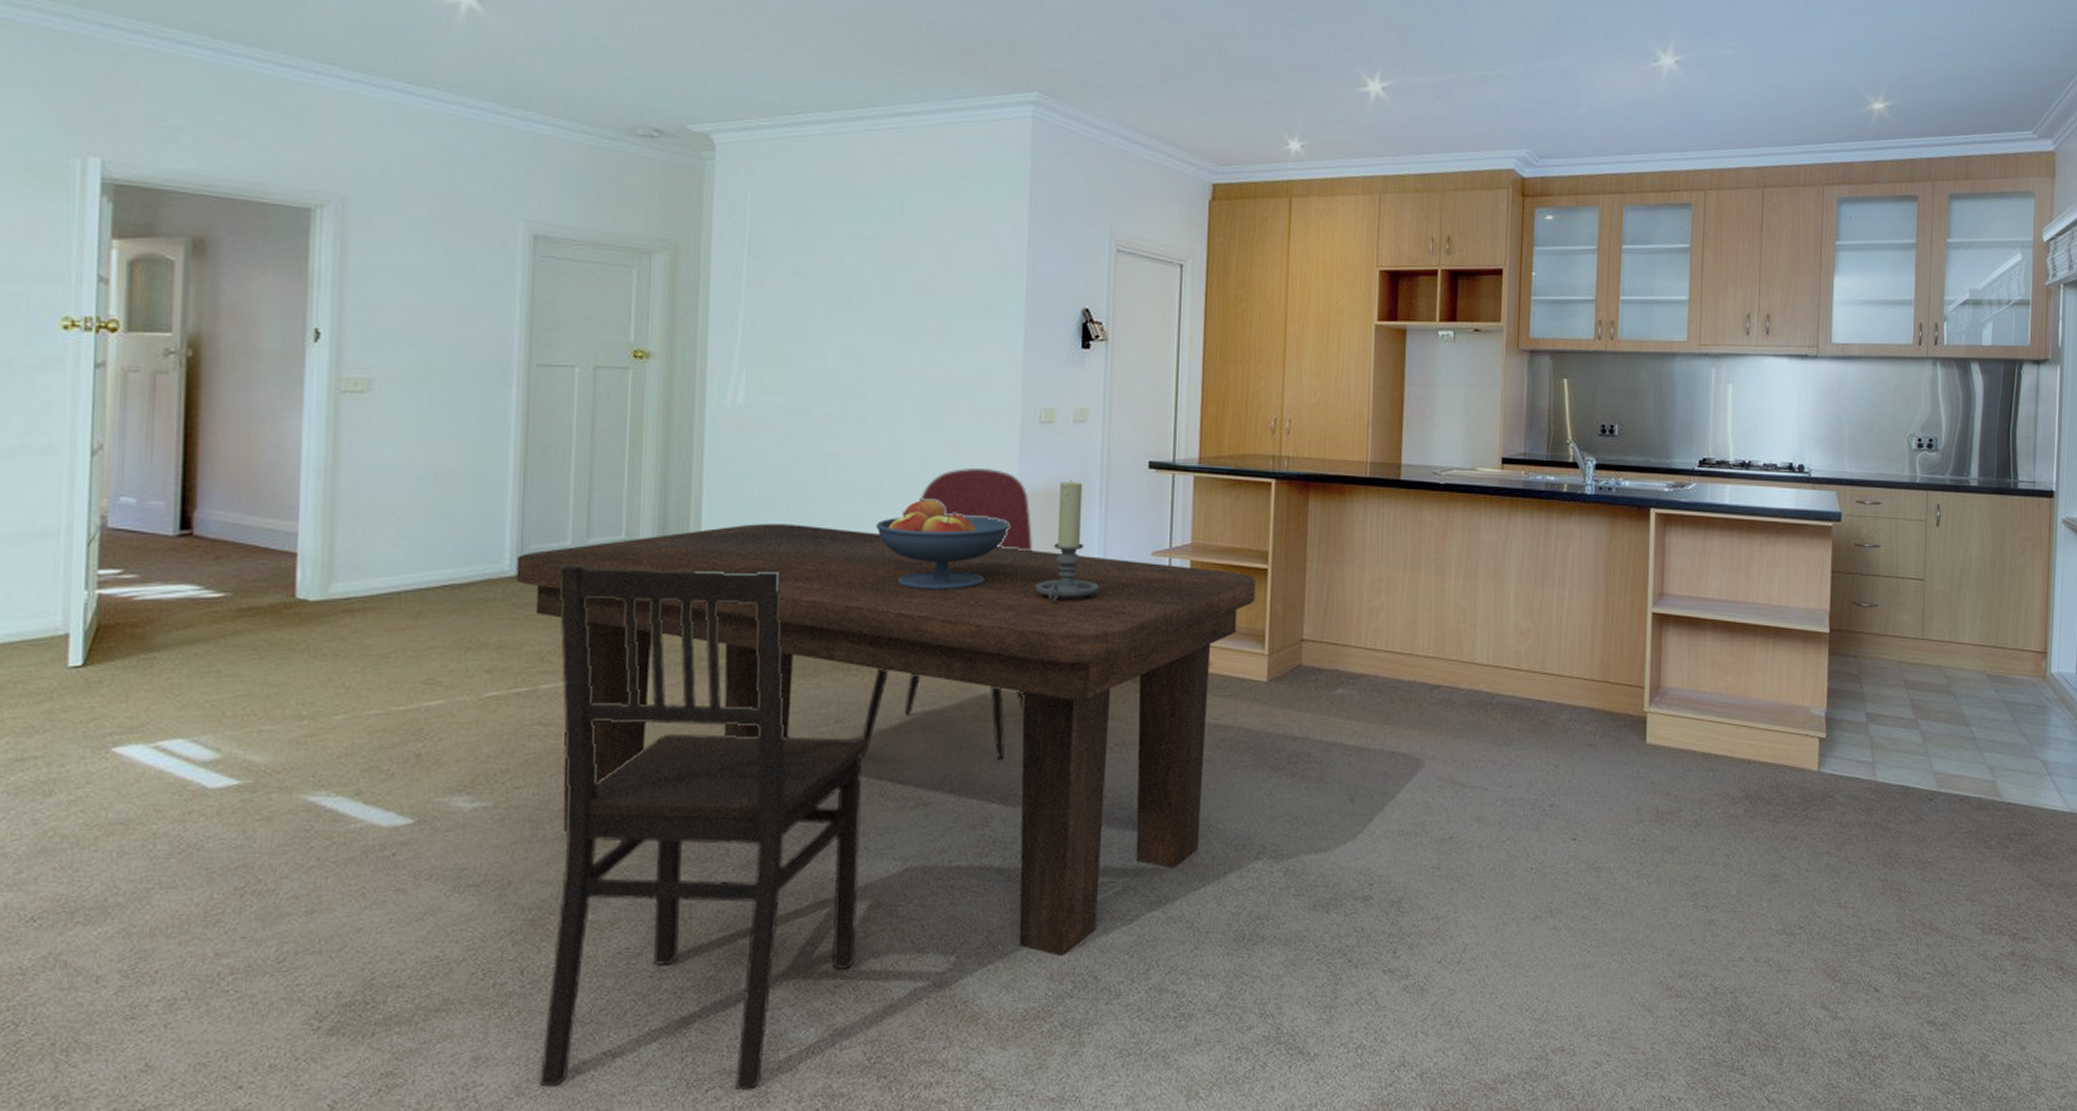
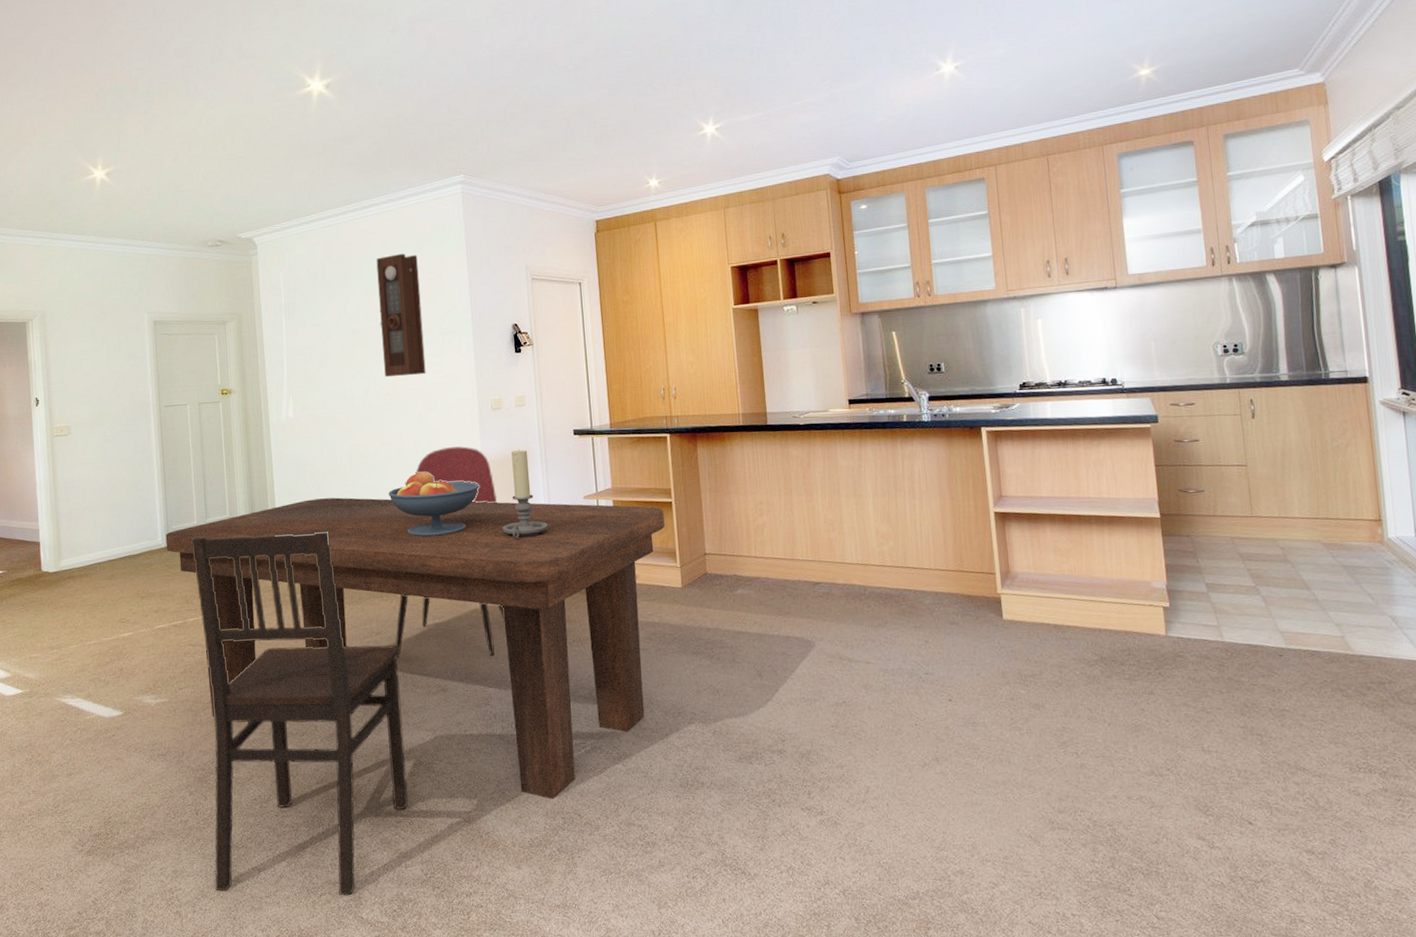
pendulum clock: none [891,189,958,362] -> present [376,254,426,377]

